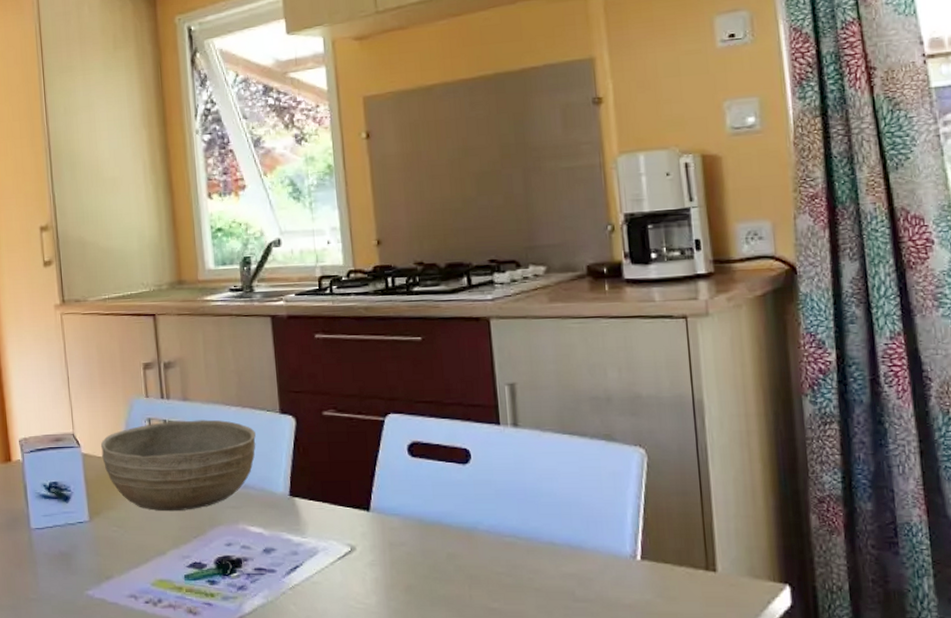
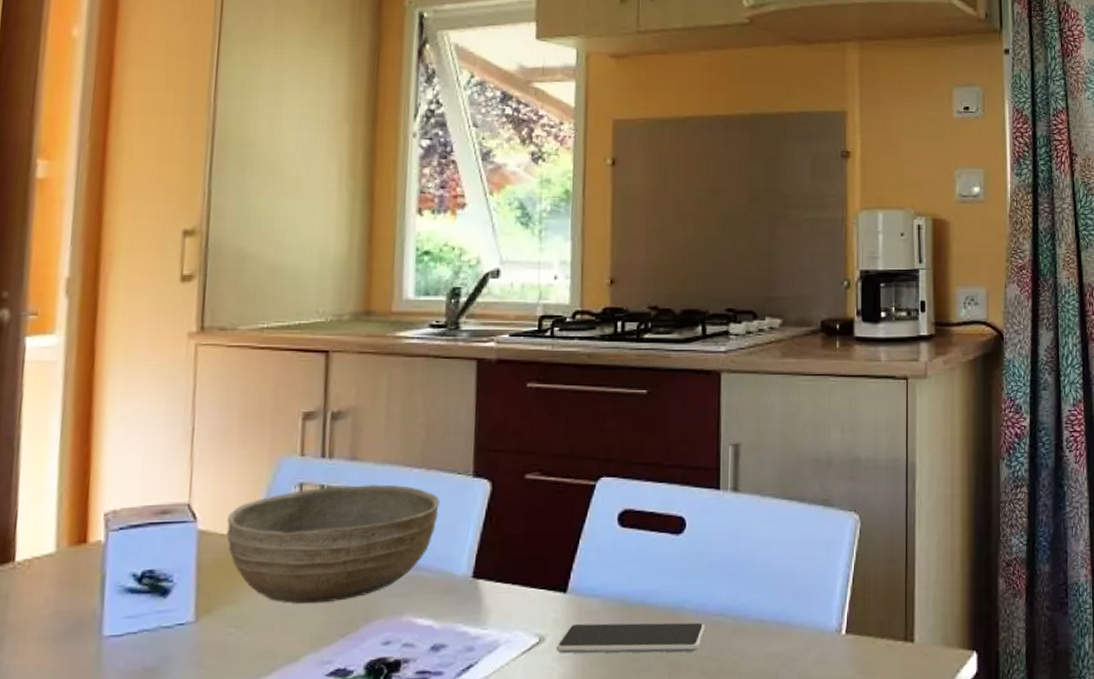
smartphone: none [366,538,499,567] -> present [556,622,706,654]

